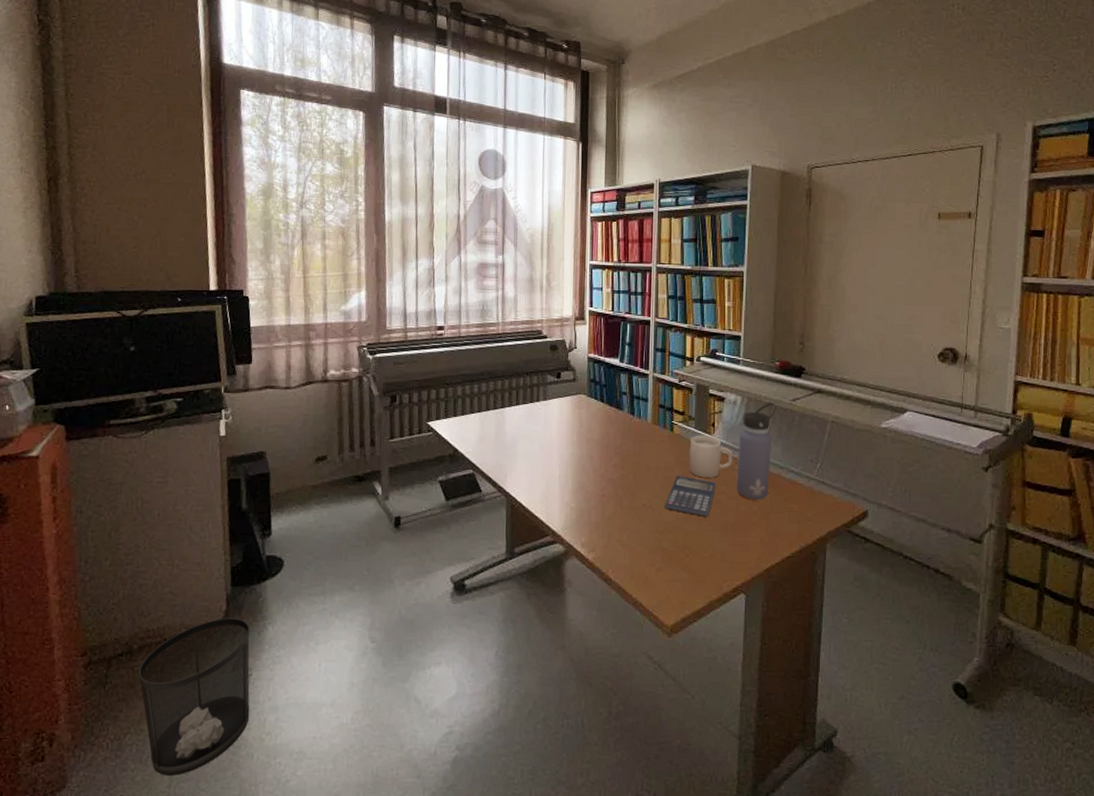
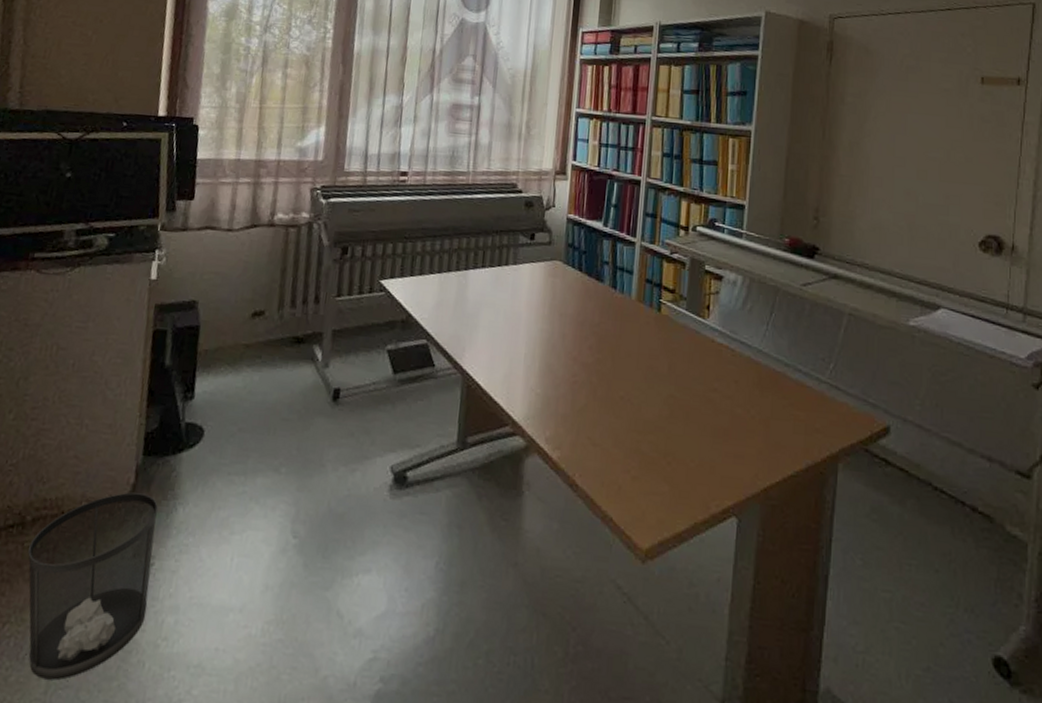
calculator: present [664,475,716,517] -> none [645,364,708,418]
mug: present [689,435,733,478] -> none [677,318,730,371]
water bottle: present [736,402,777,501] -> none [732,285,784,403]

